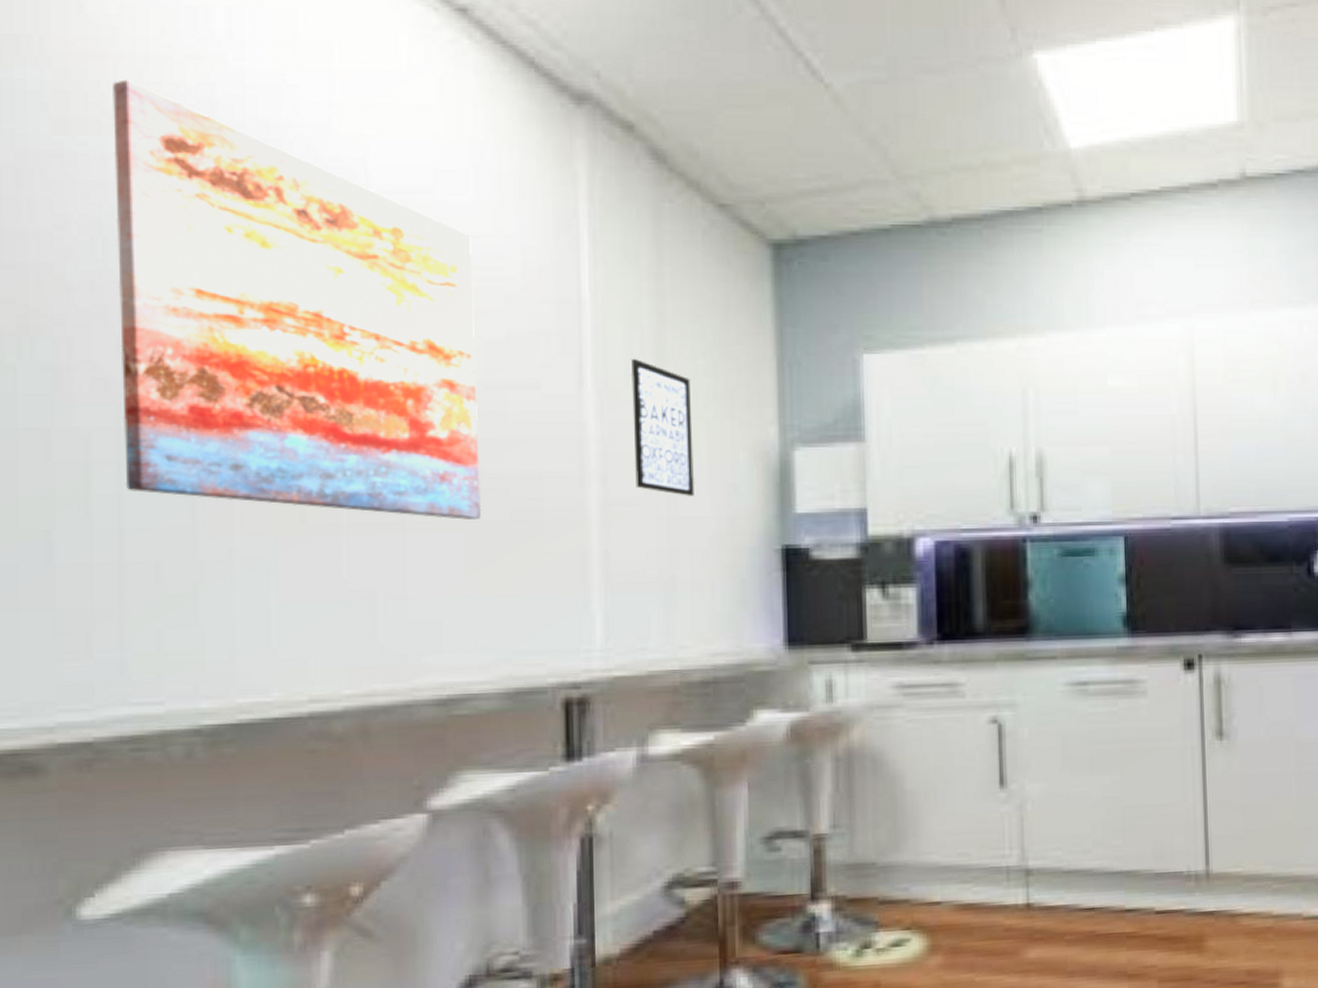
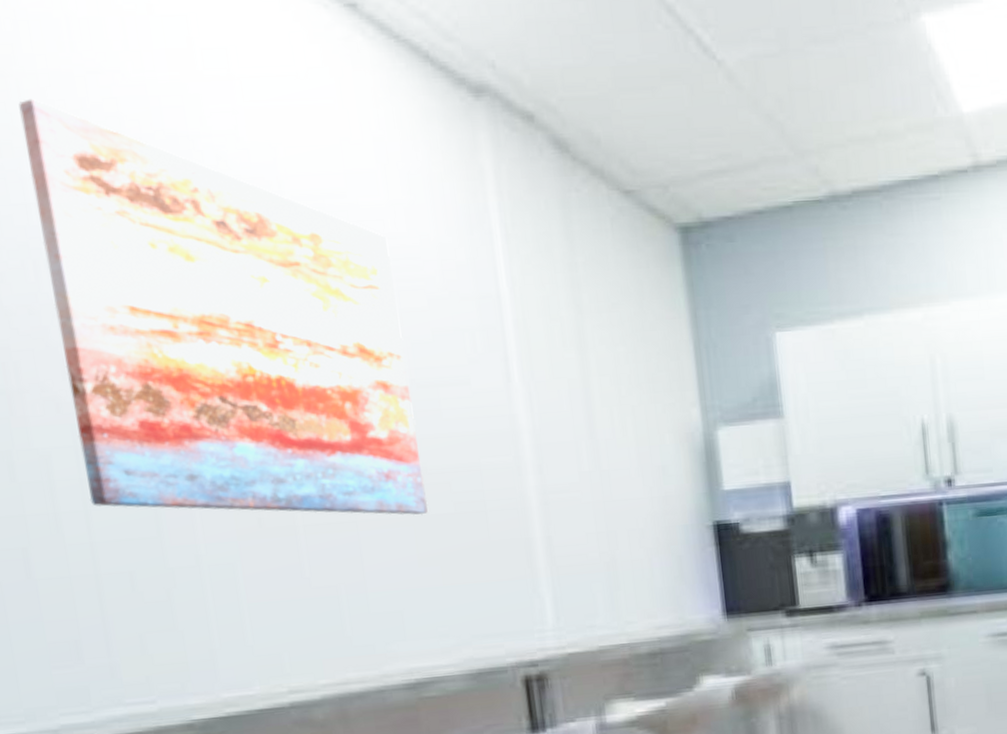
wall art: present [630,358,695,496] -> none [554,349,626,480]

